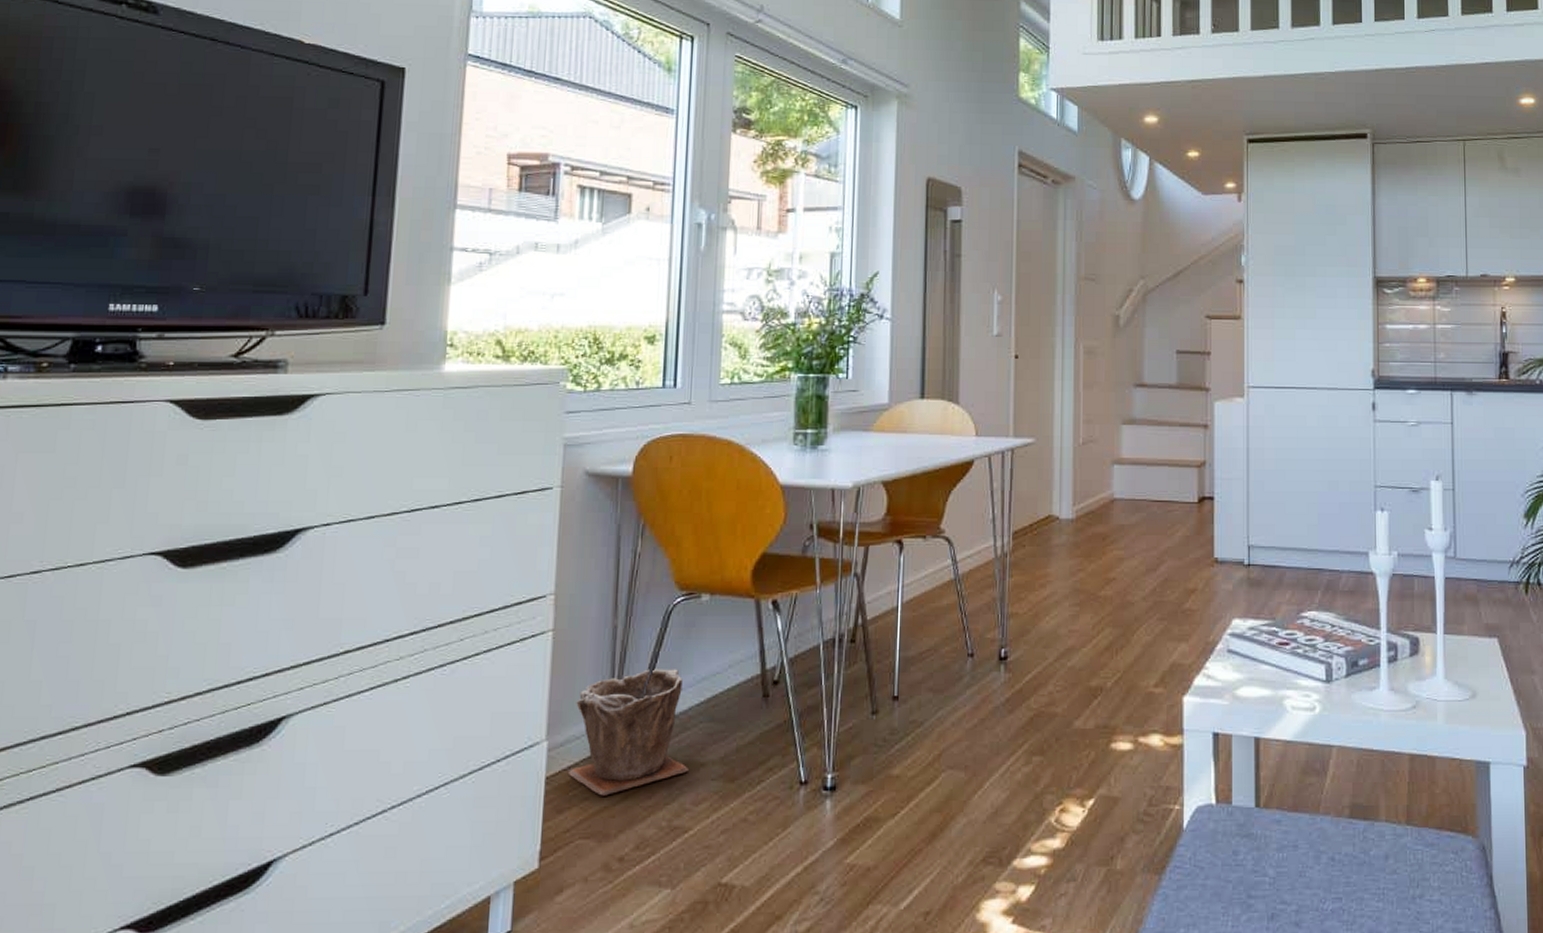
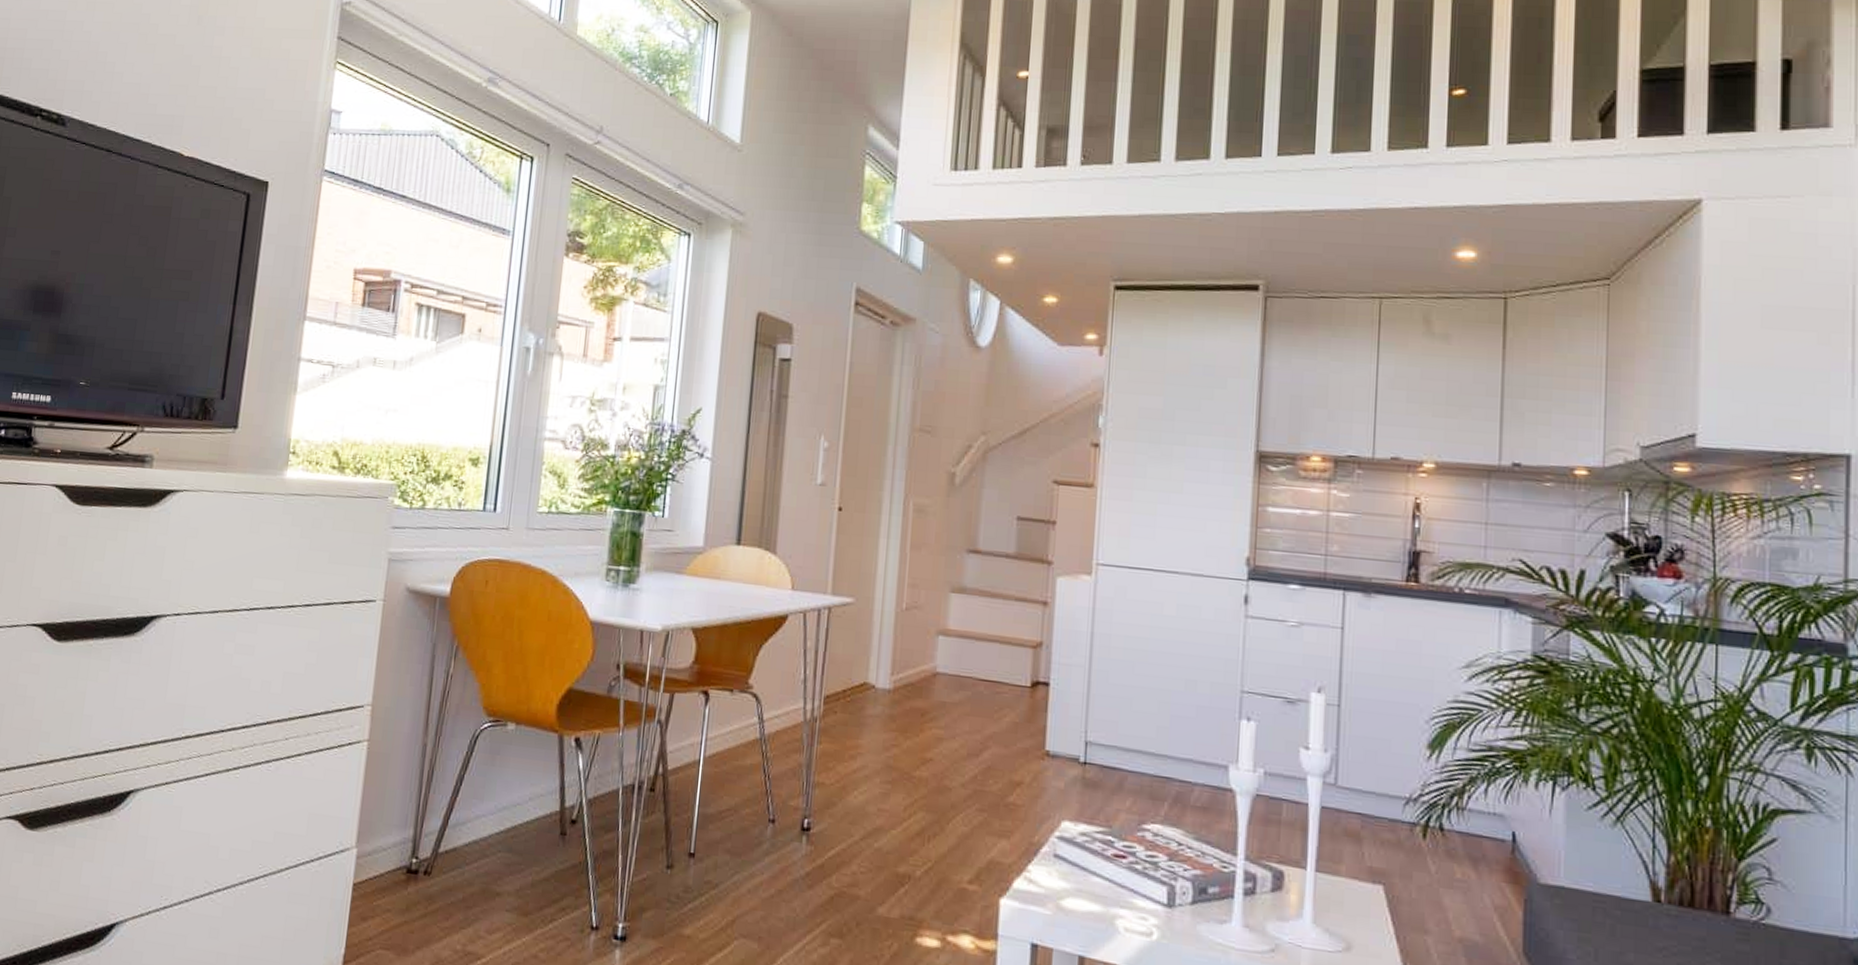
plant pot: present [567,669,688,796] -> none [373,791,485,911]

